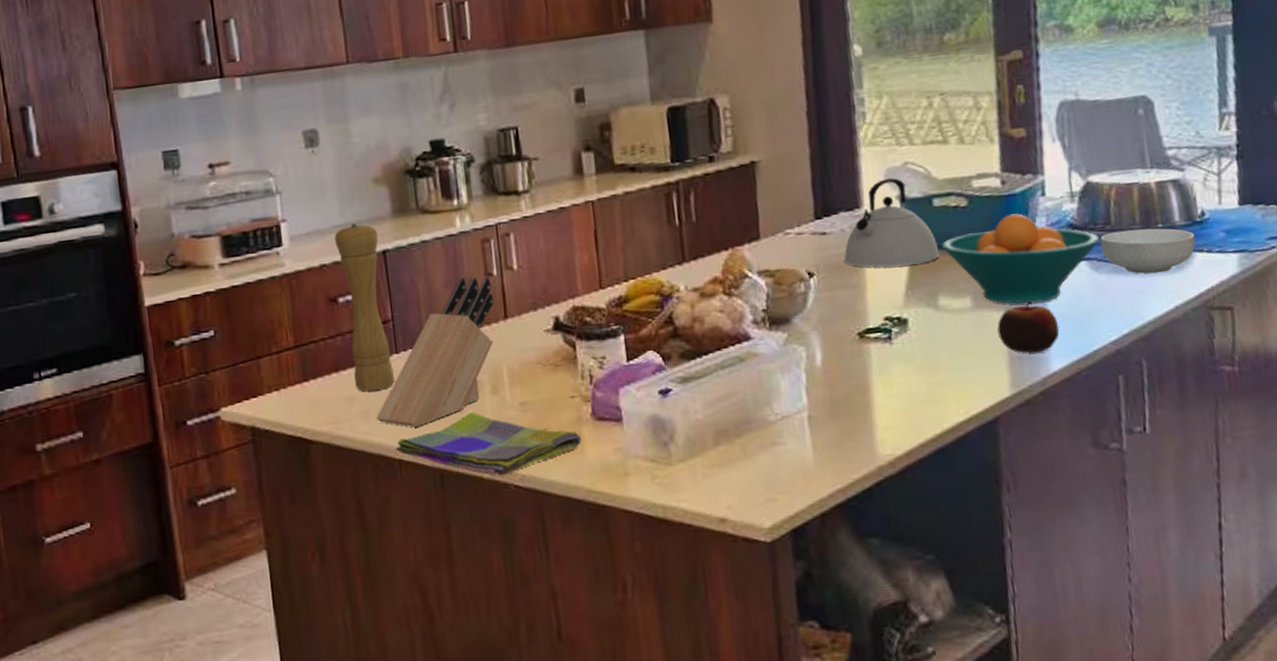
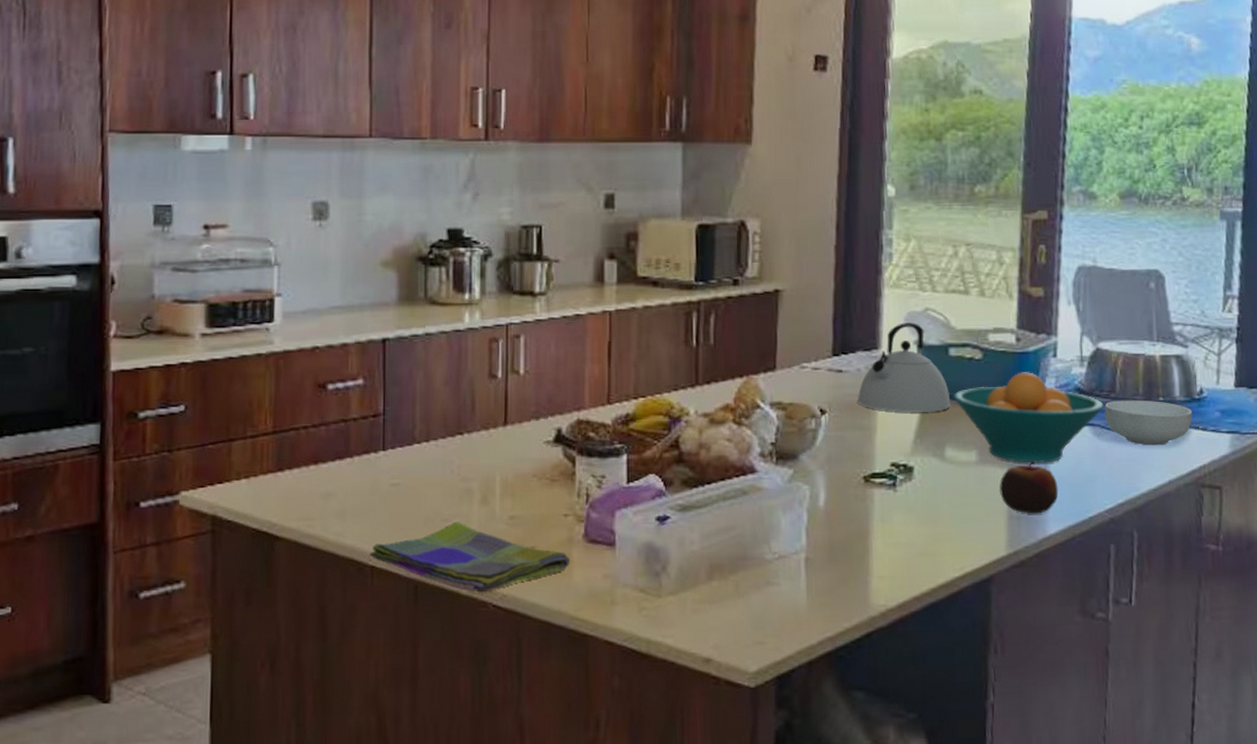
pepper mill: present [334,223,395,391] -> none [332,307,380,488]
knife block: present [376,277,494,428] -> none [353,376,495,533]

